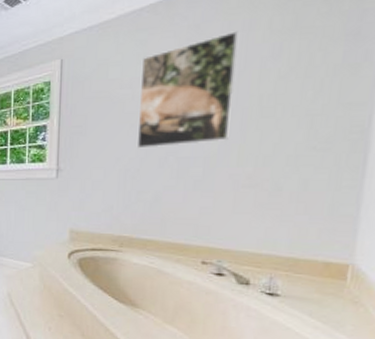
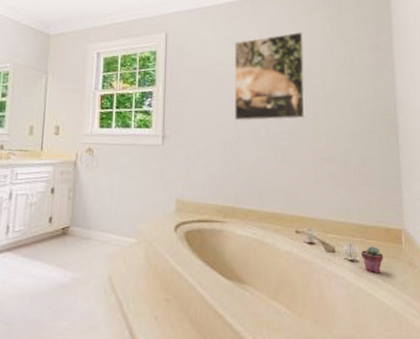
potted succulent: none [284,280,316,310] -> present [361,246,384,274]

